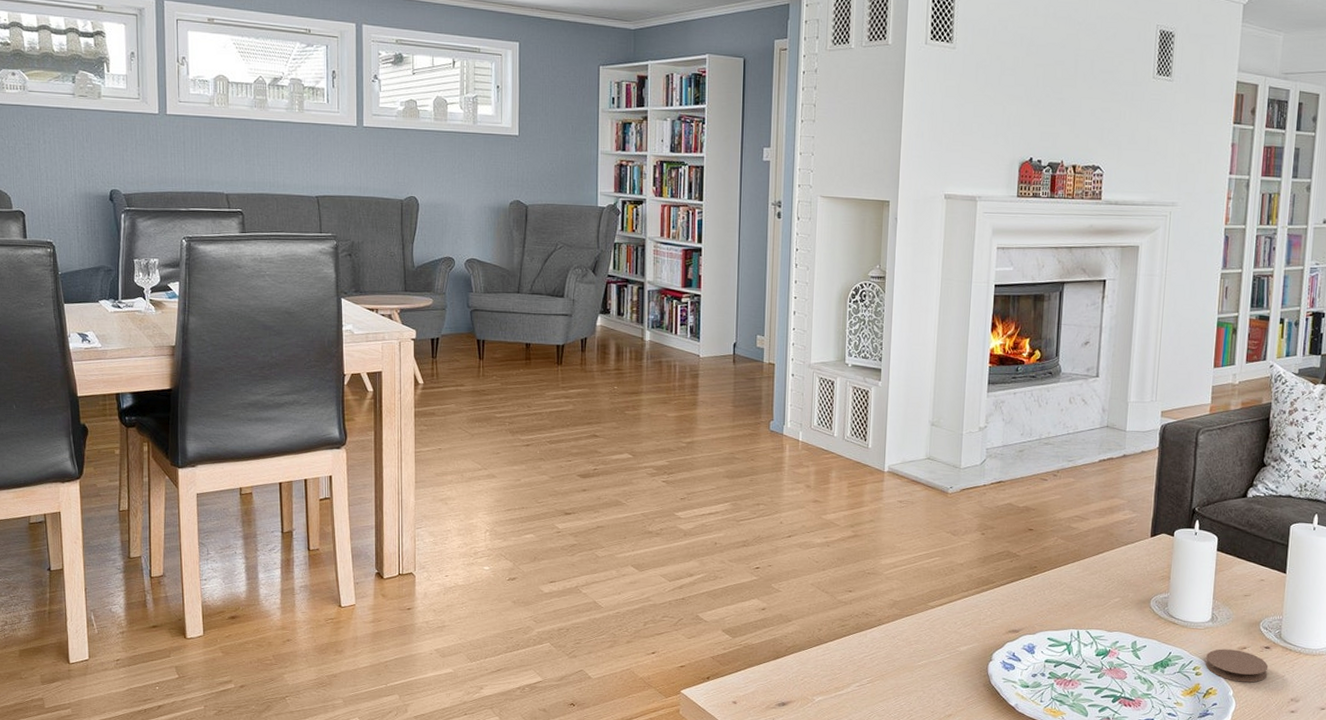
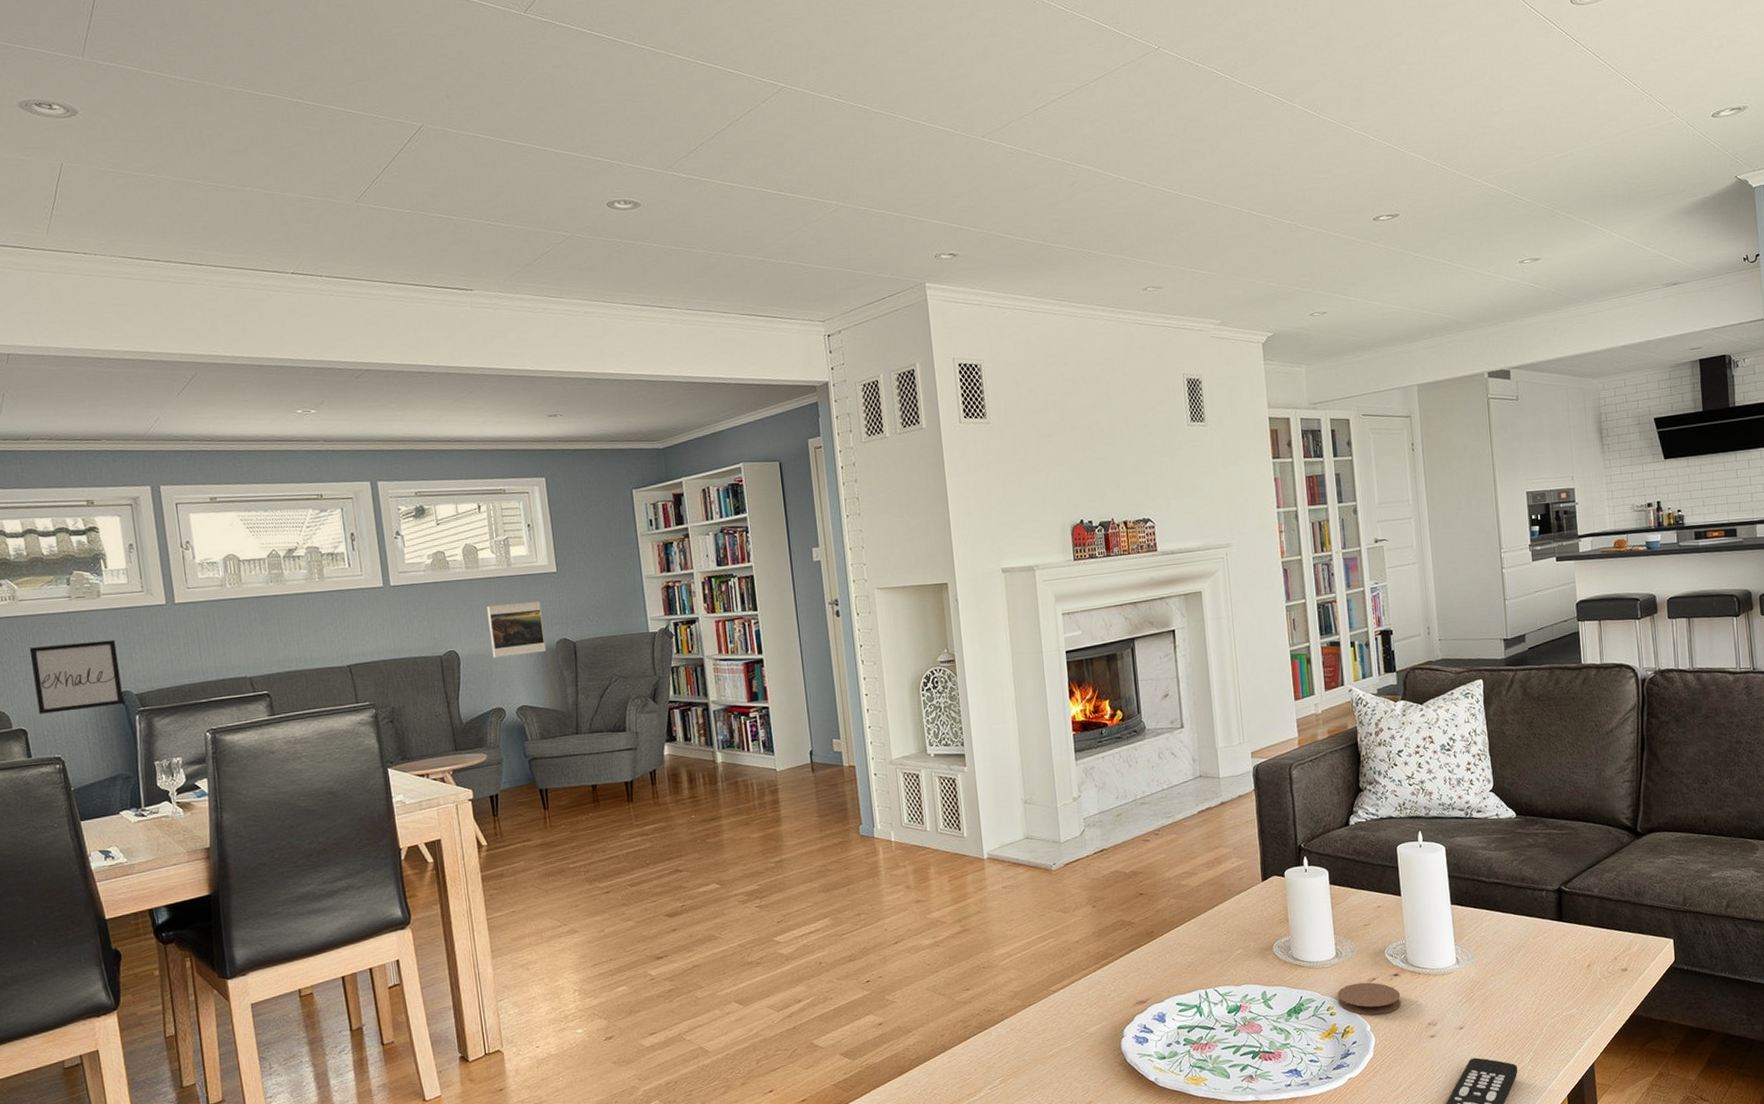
wall art: none [33,137,112,202] -> present [29,639,124,714]
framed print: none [449,158,500,211] -> present [487,601,547,659]

